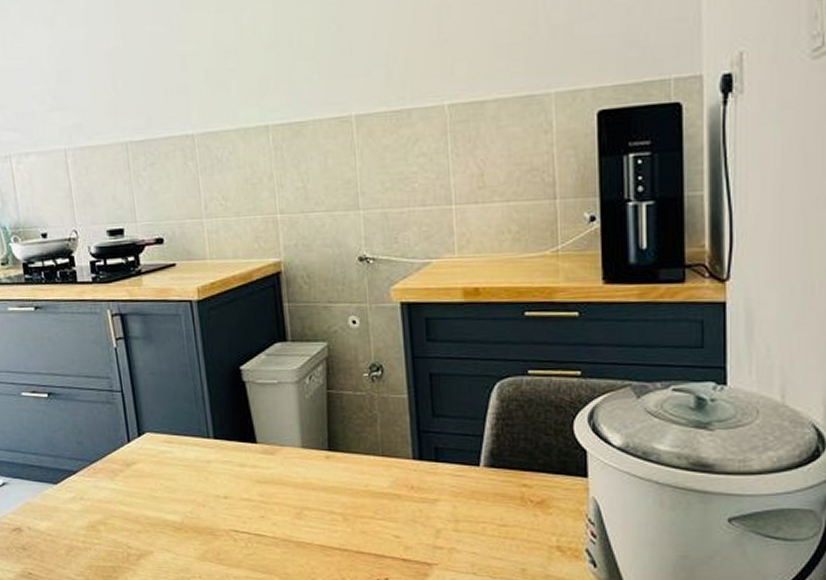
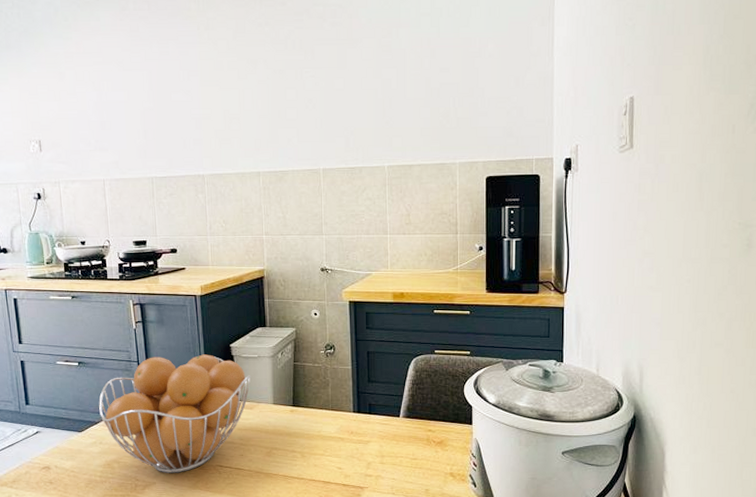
fruit basket: none [76,380,270,540] -> present [99,354,251,473]

